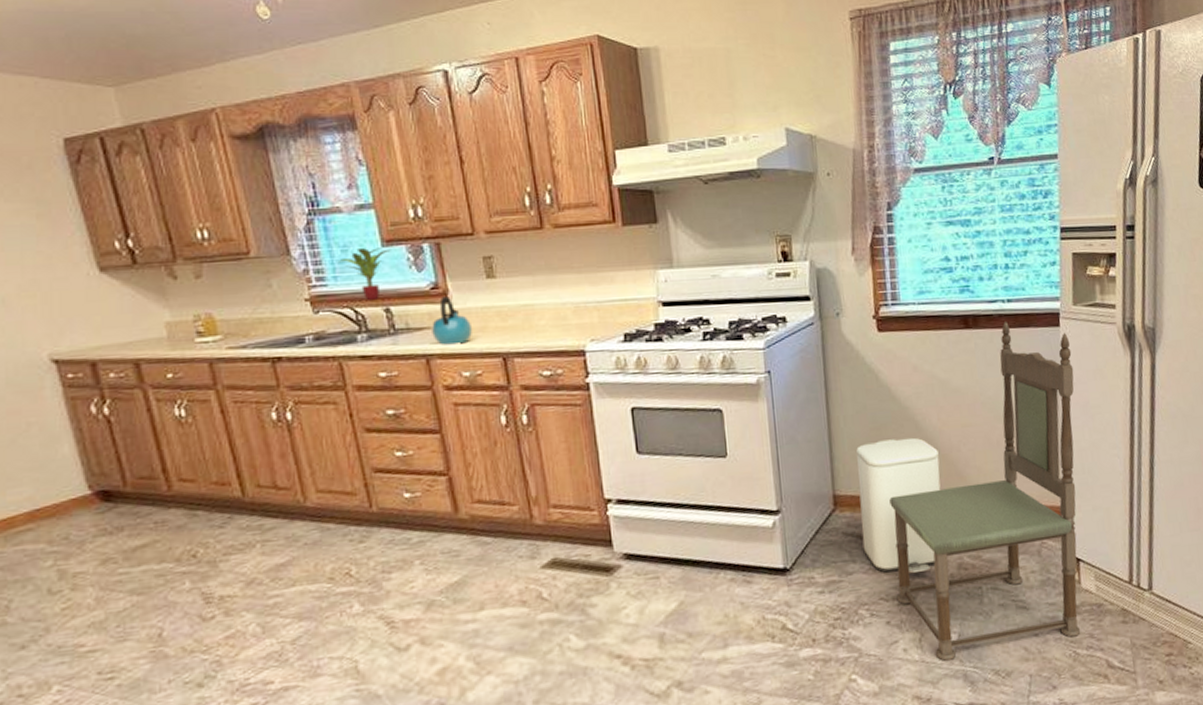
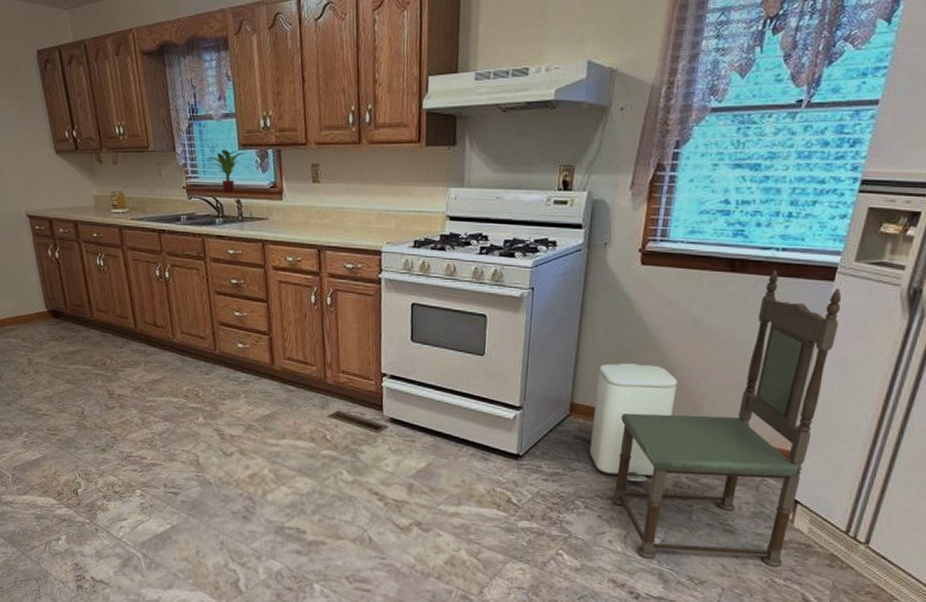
kettle: present [432,295,473,345] -> none [268,194,298,234]

